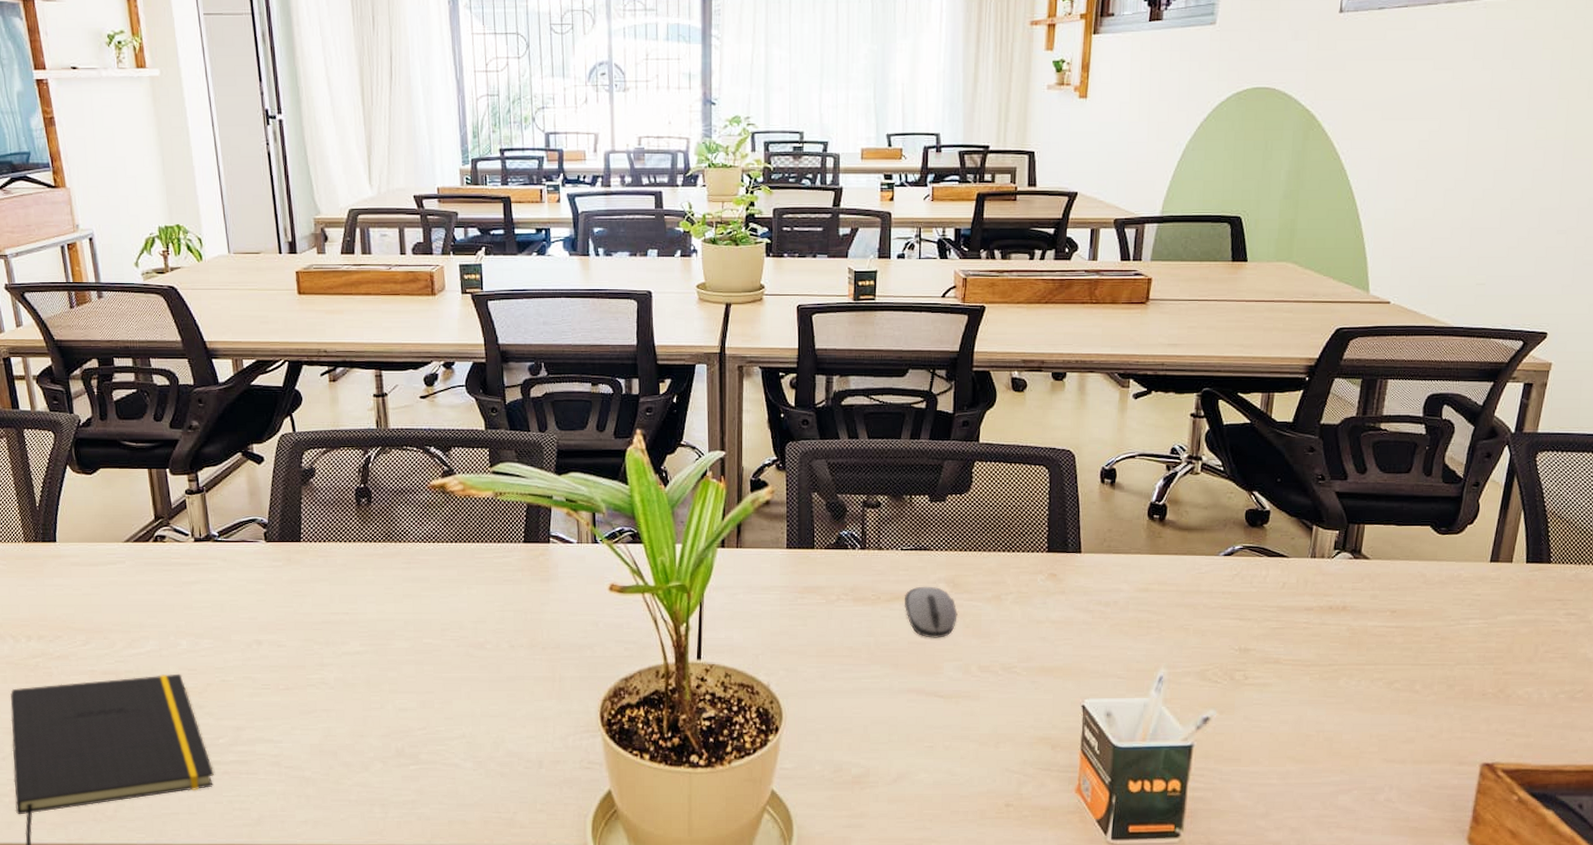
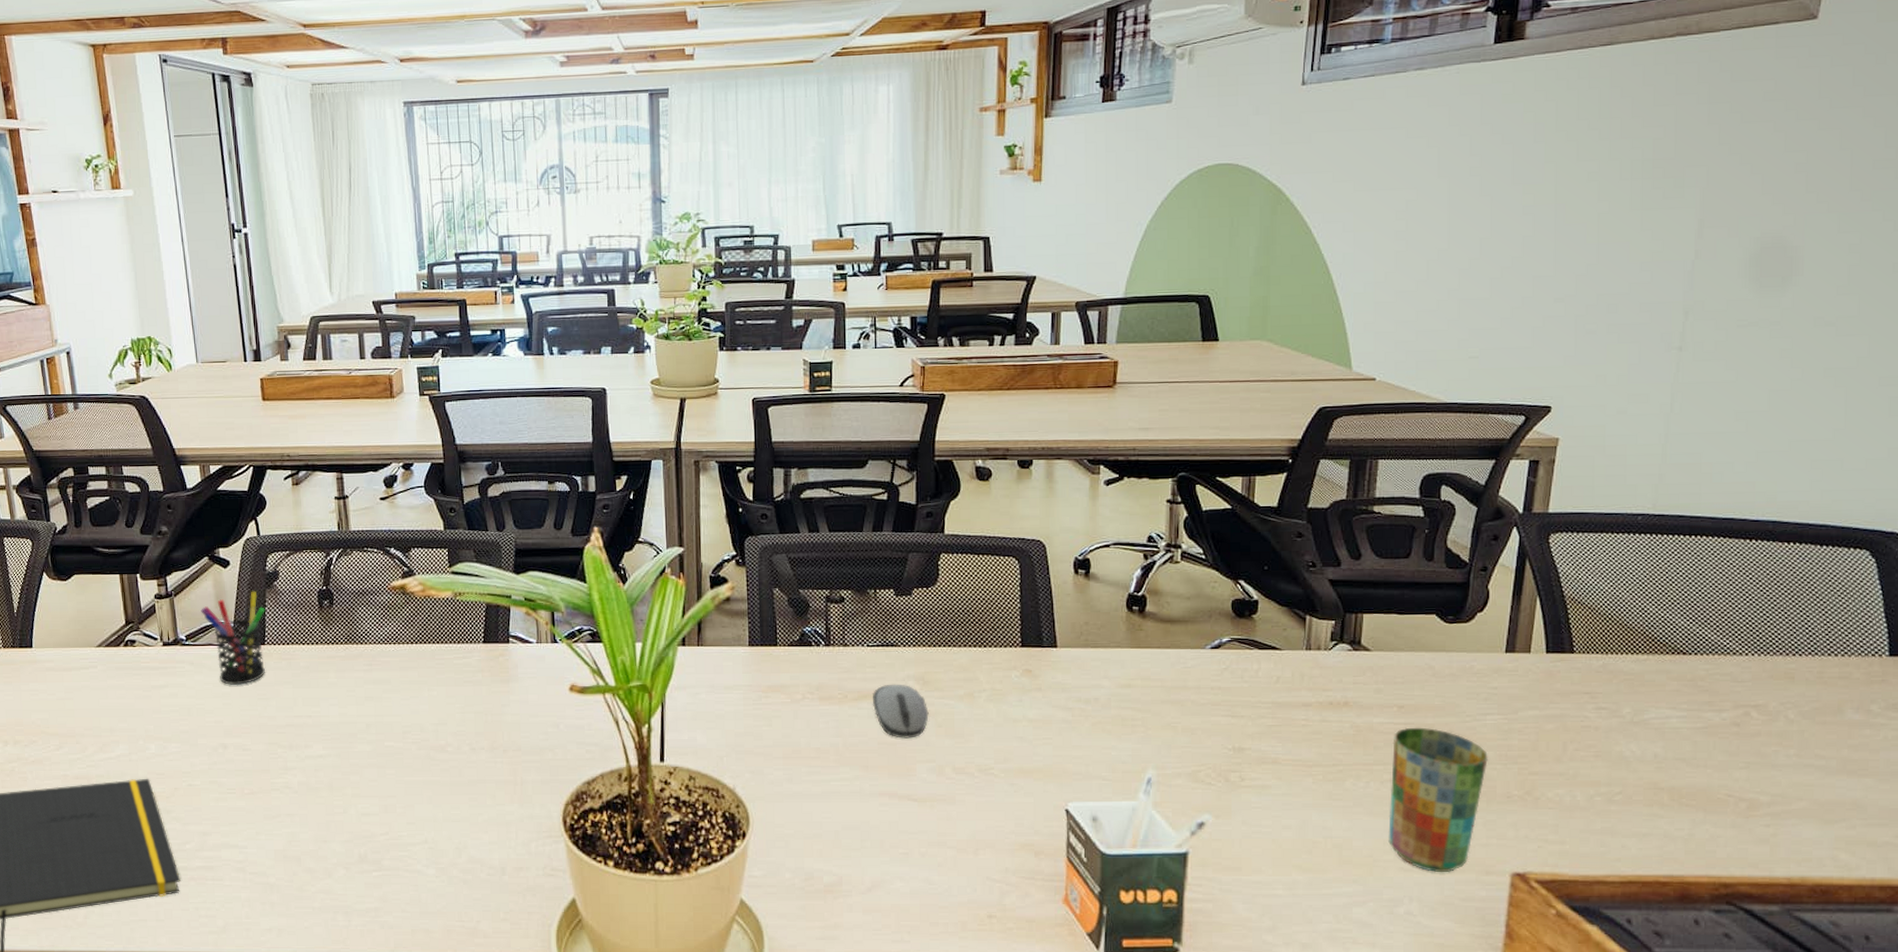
pen holder: none [234,488,301,583] -> present [201,591,265,686]
cup: none [1374,630,1468,764] -> present [1388,727,1488,873]

